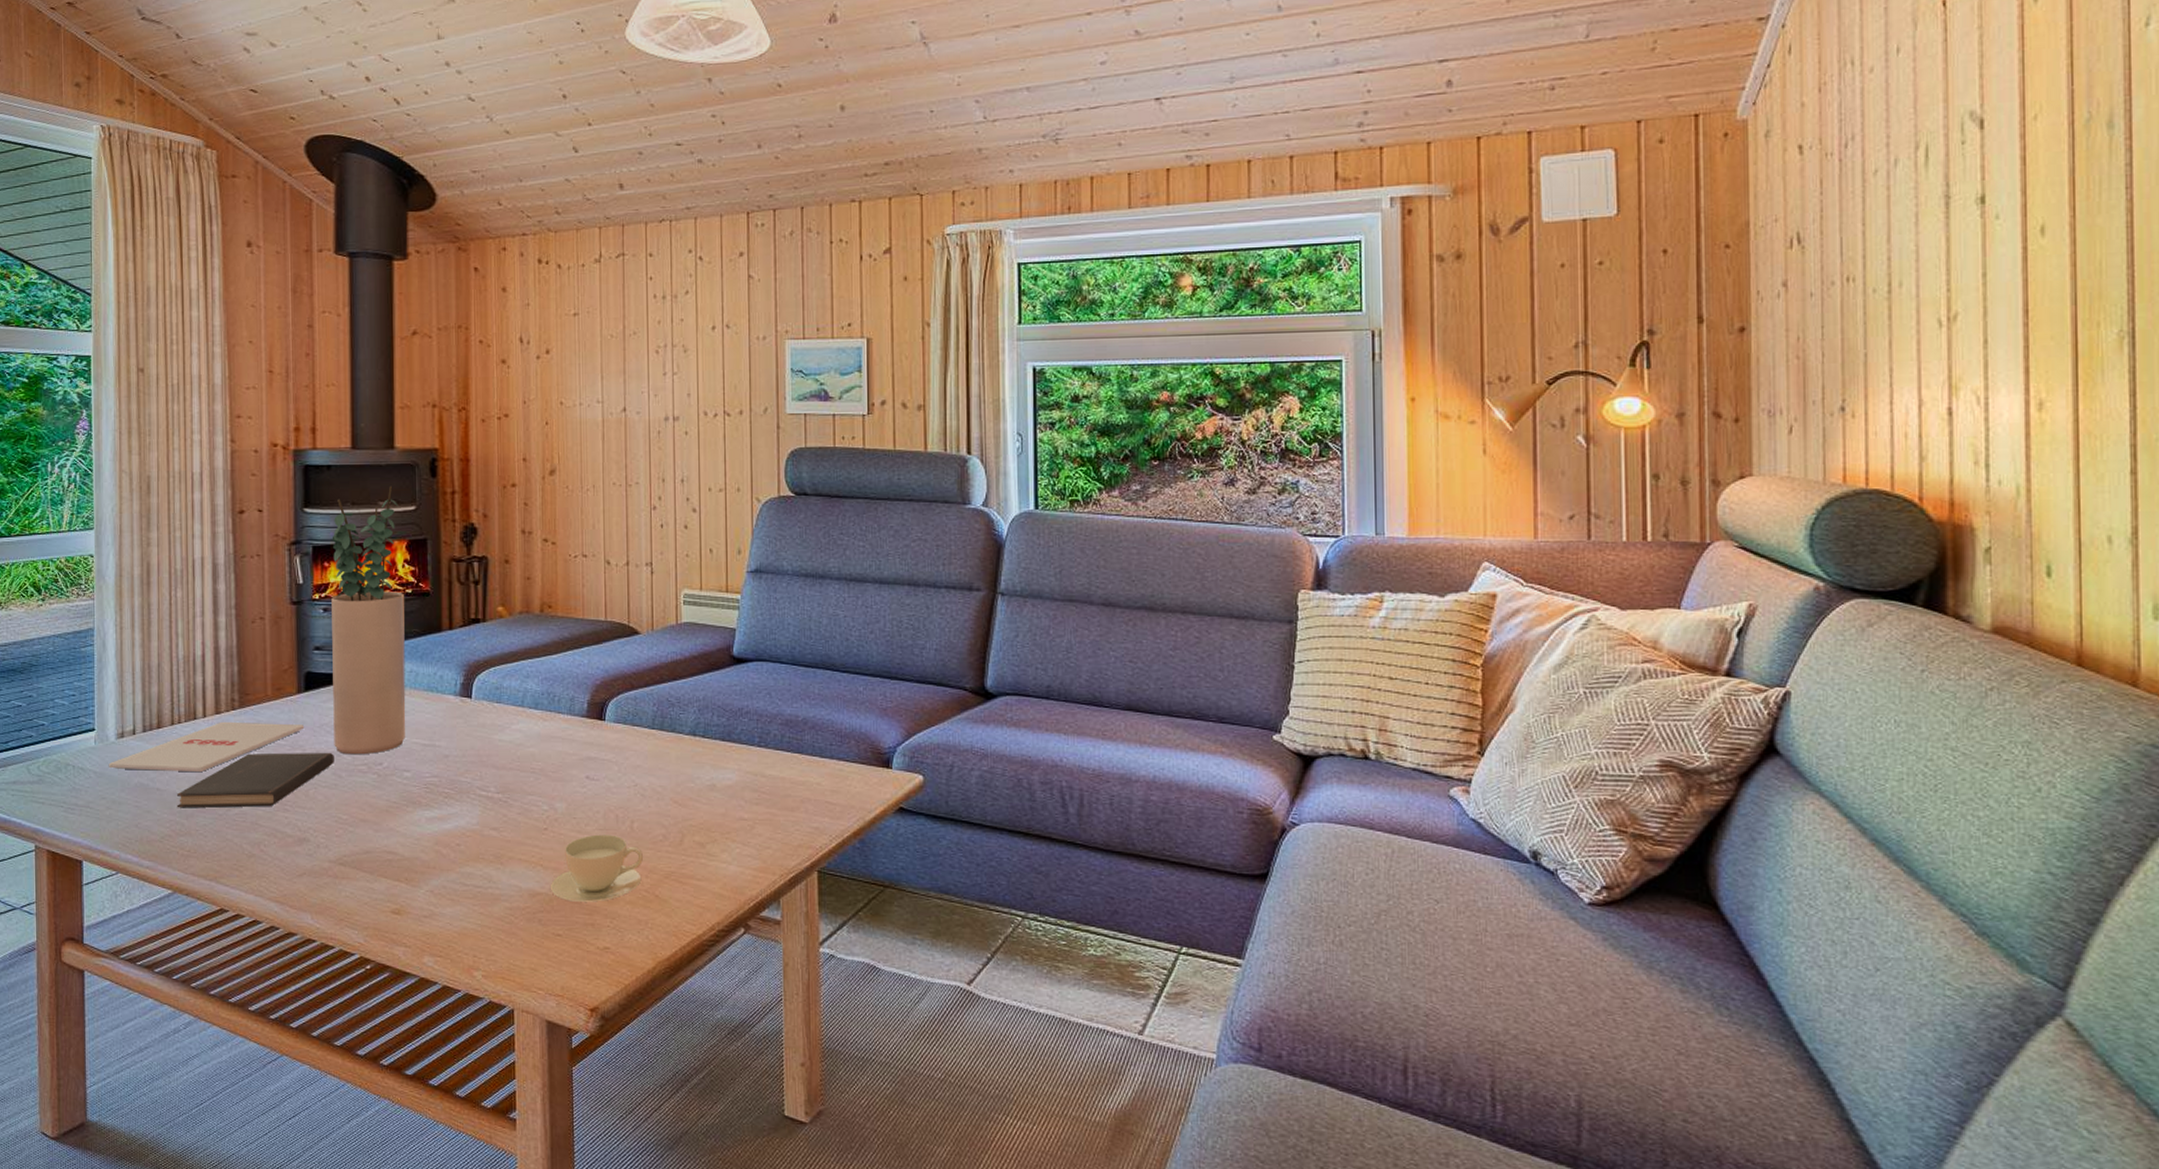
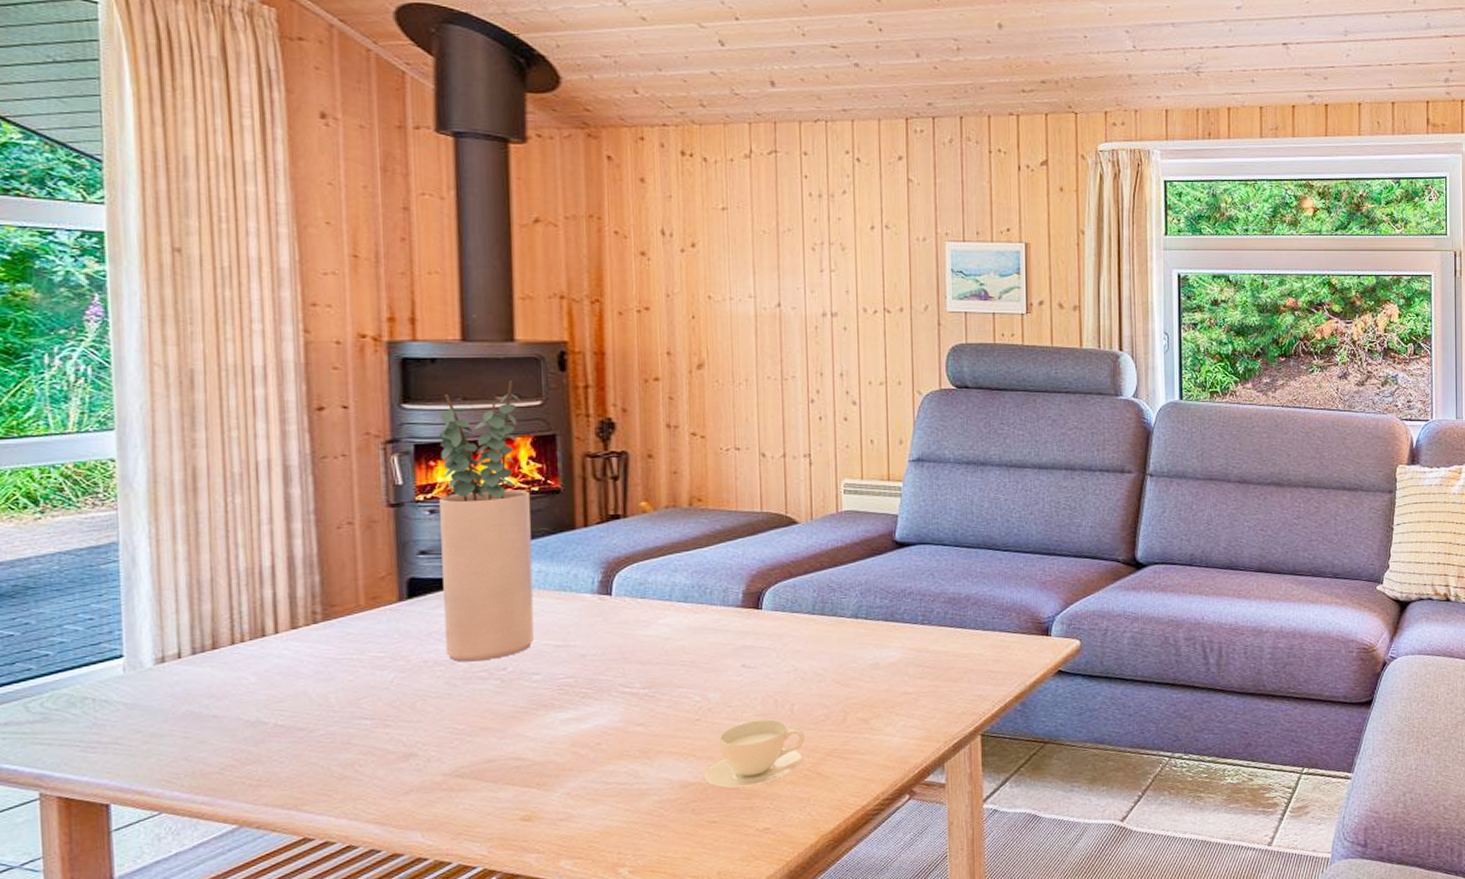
magazine: present [108,721,305,773] -> none [143,634,409,699]
hardcover book: present [176,752,334,808] -> none [240,660,447,735]

